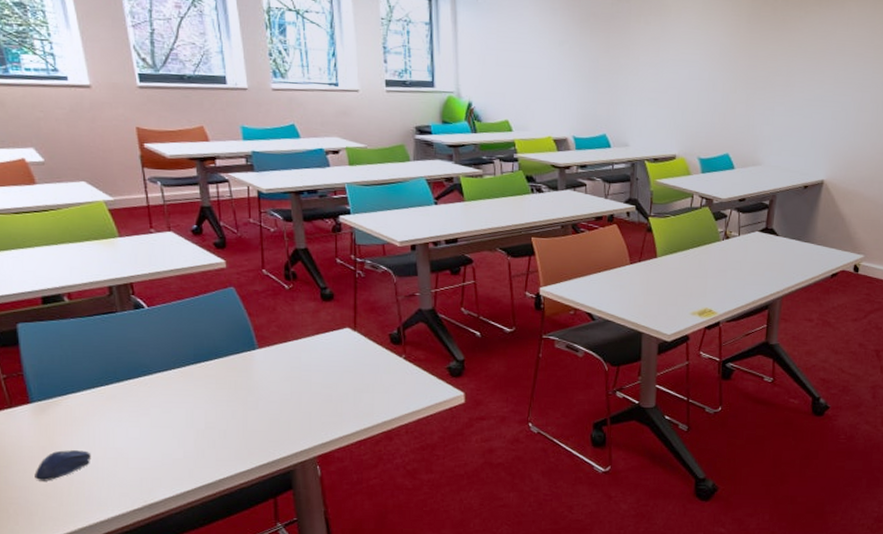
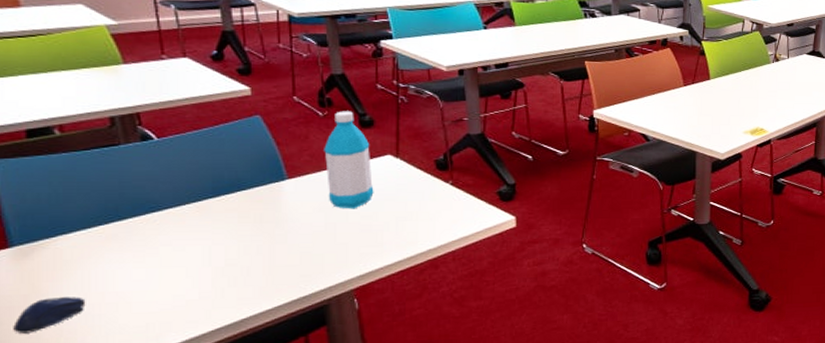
water bottle: none [289,284,334,380] -> present [324,111,374,209]

